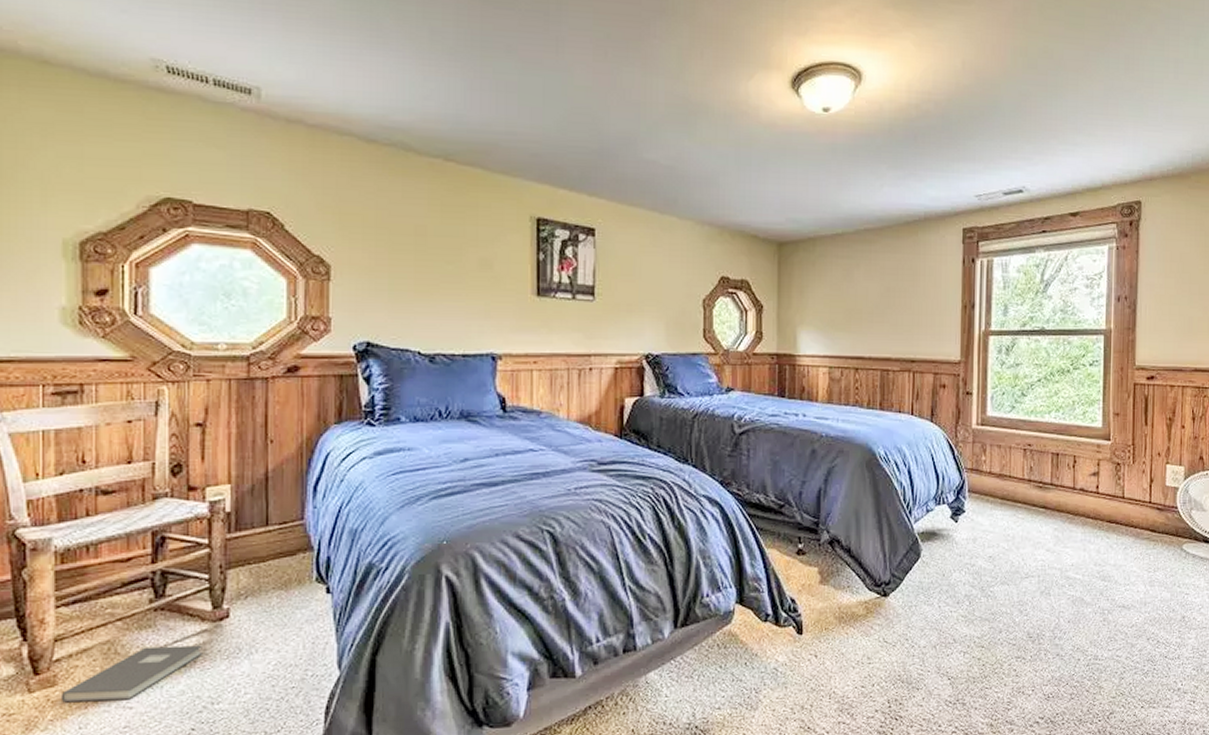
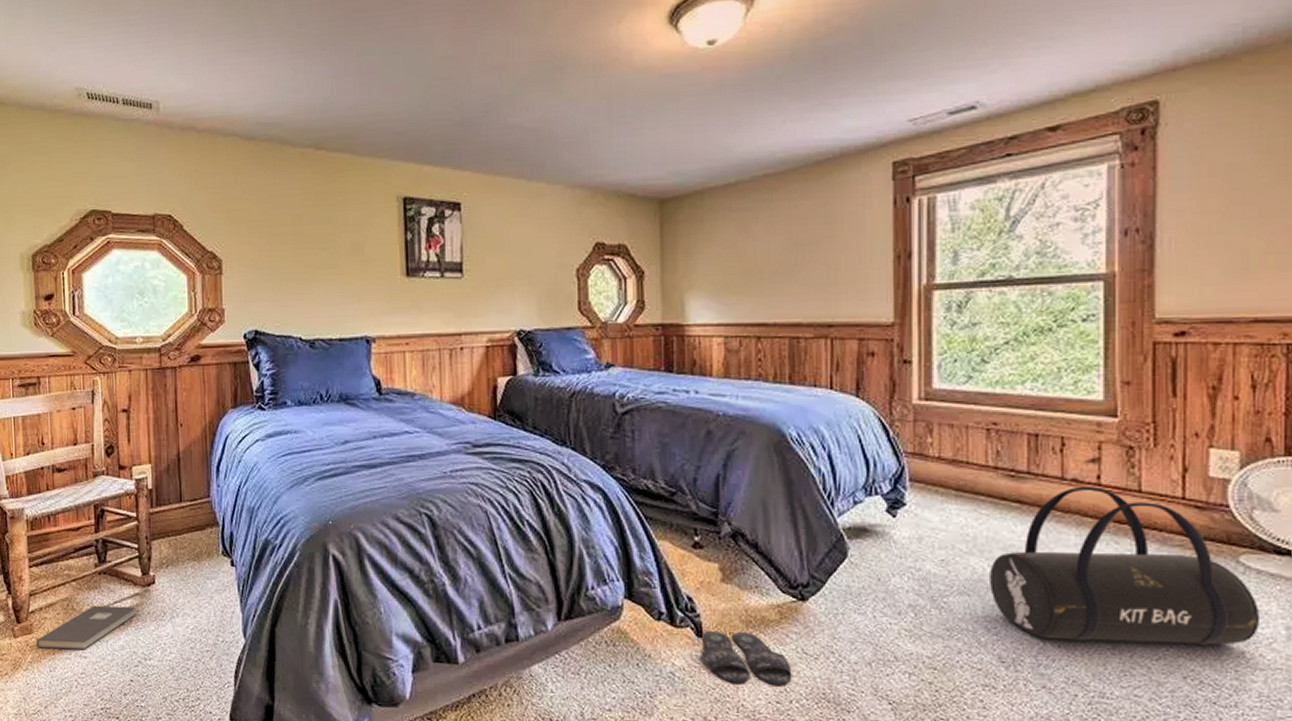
slippers: none [801,626,875,674] -> present [701,630,792,687]
duffel bag: none [1023,494,1194,616] -> present [990,486,1261,645]

